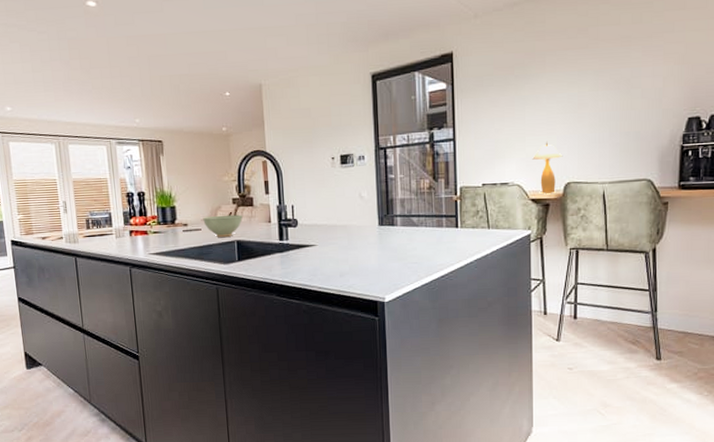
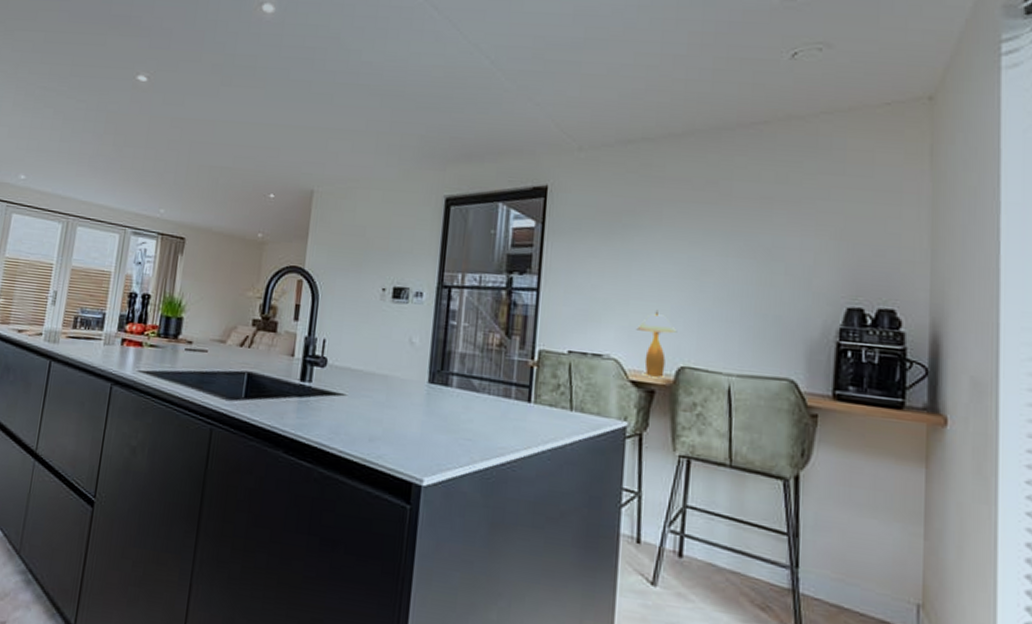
bowl: present [202,214,243,237] -> none [211,336,261,366]

